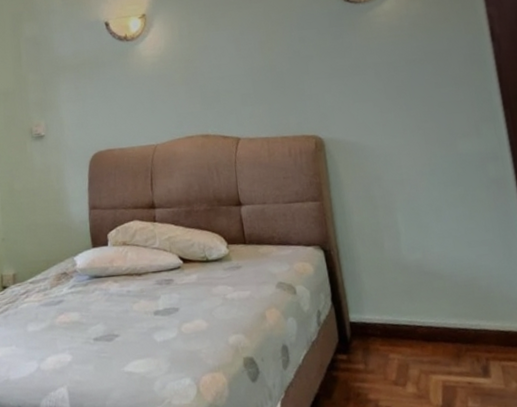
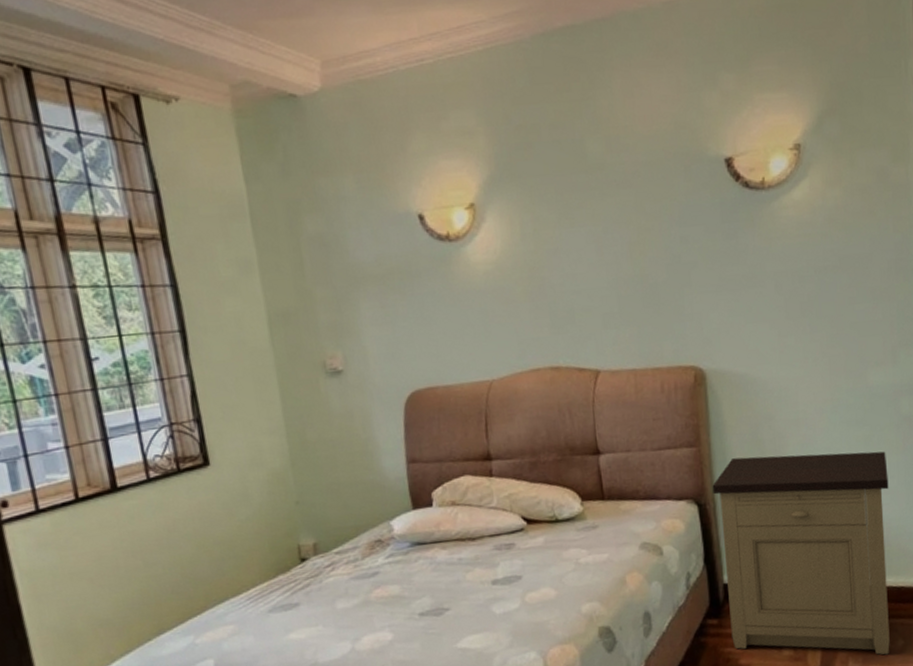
nightstand: none [335,208,505,397] -> present [712,451,890,655]

